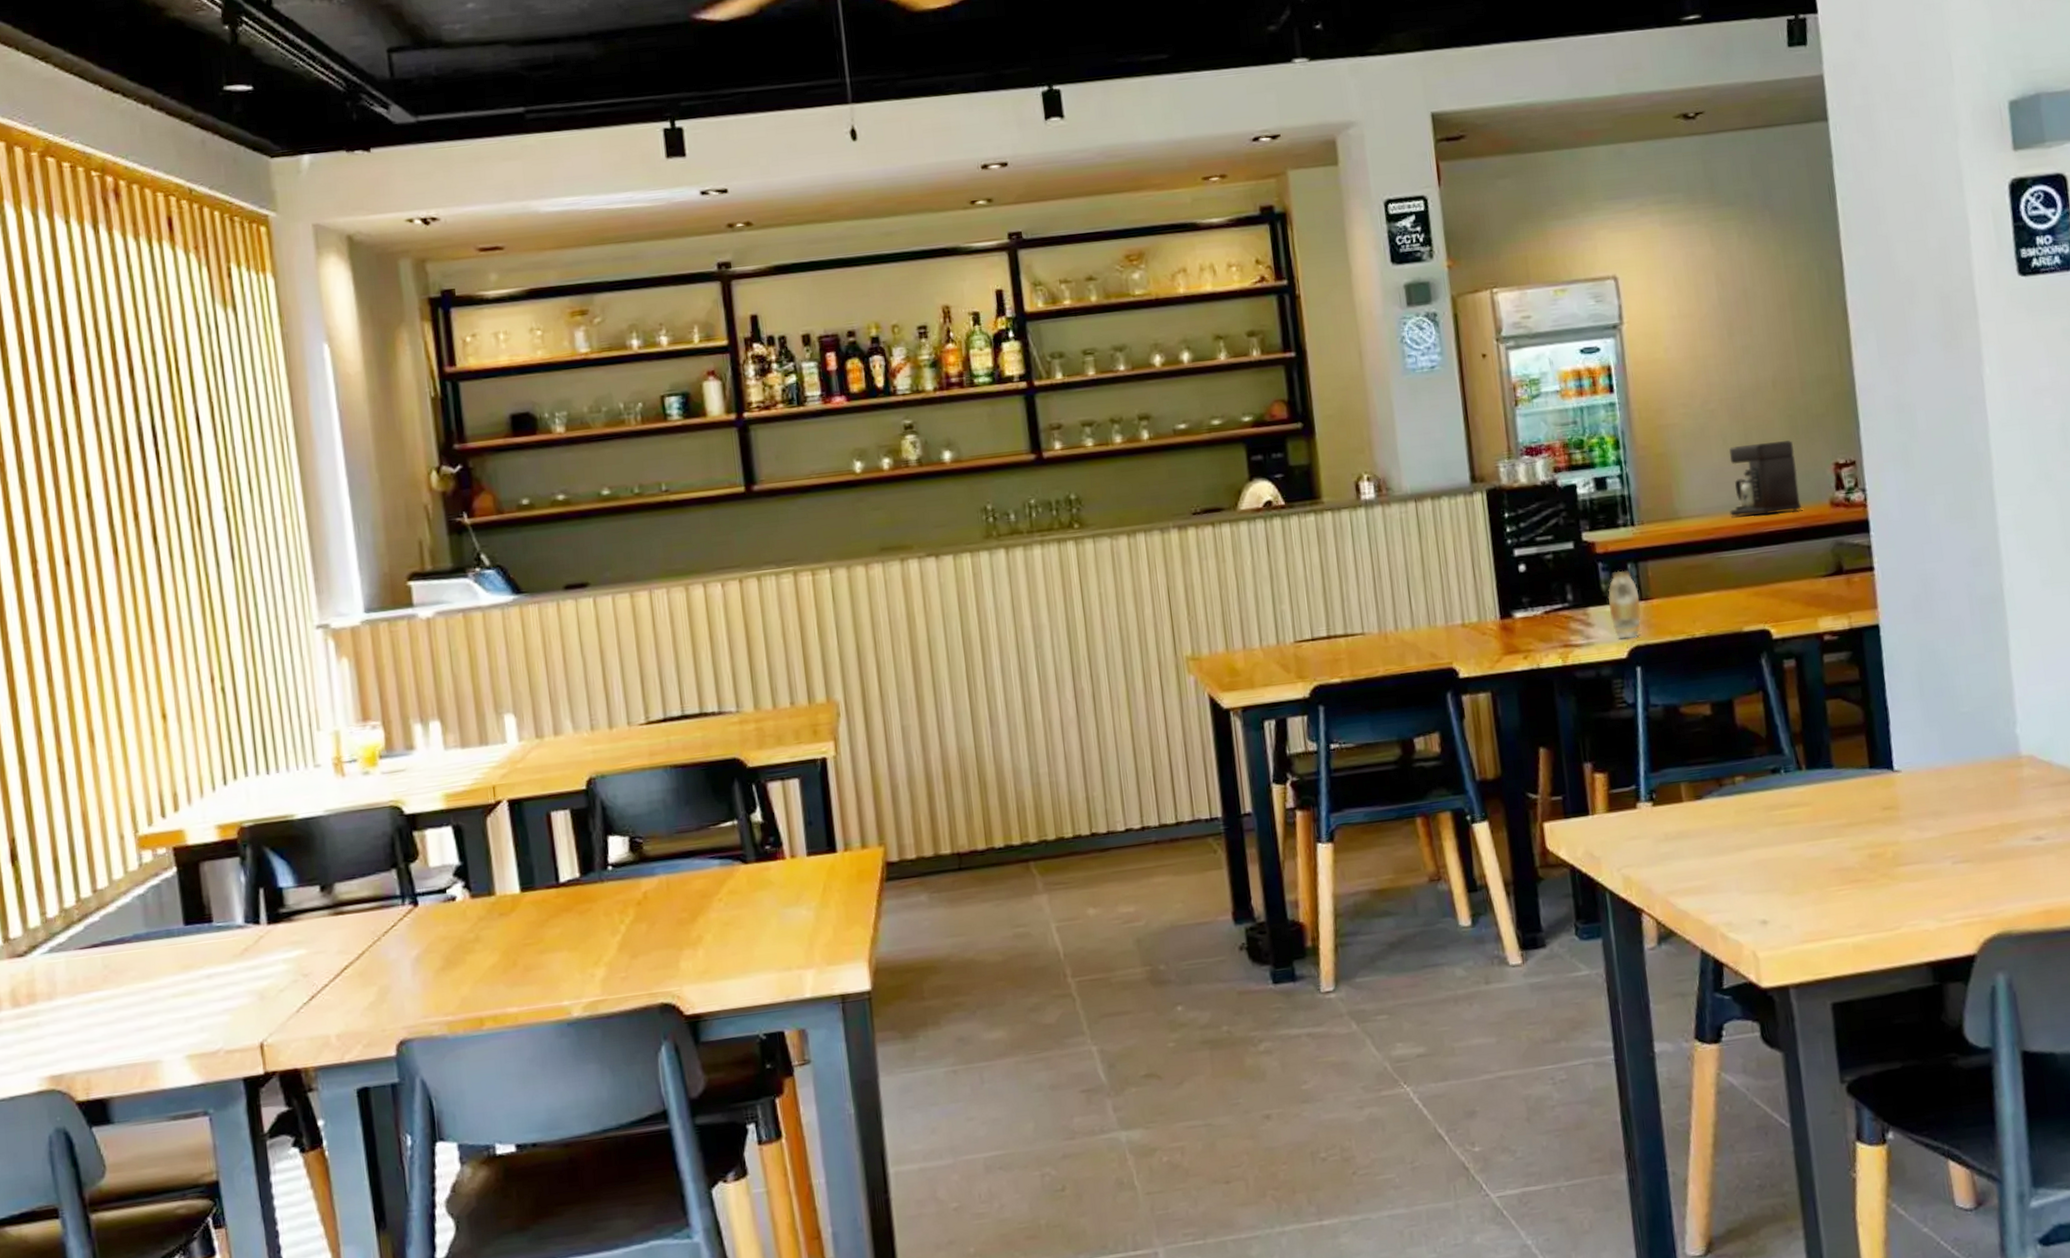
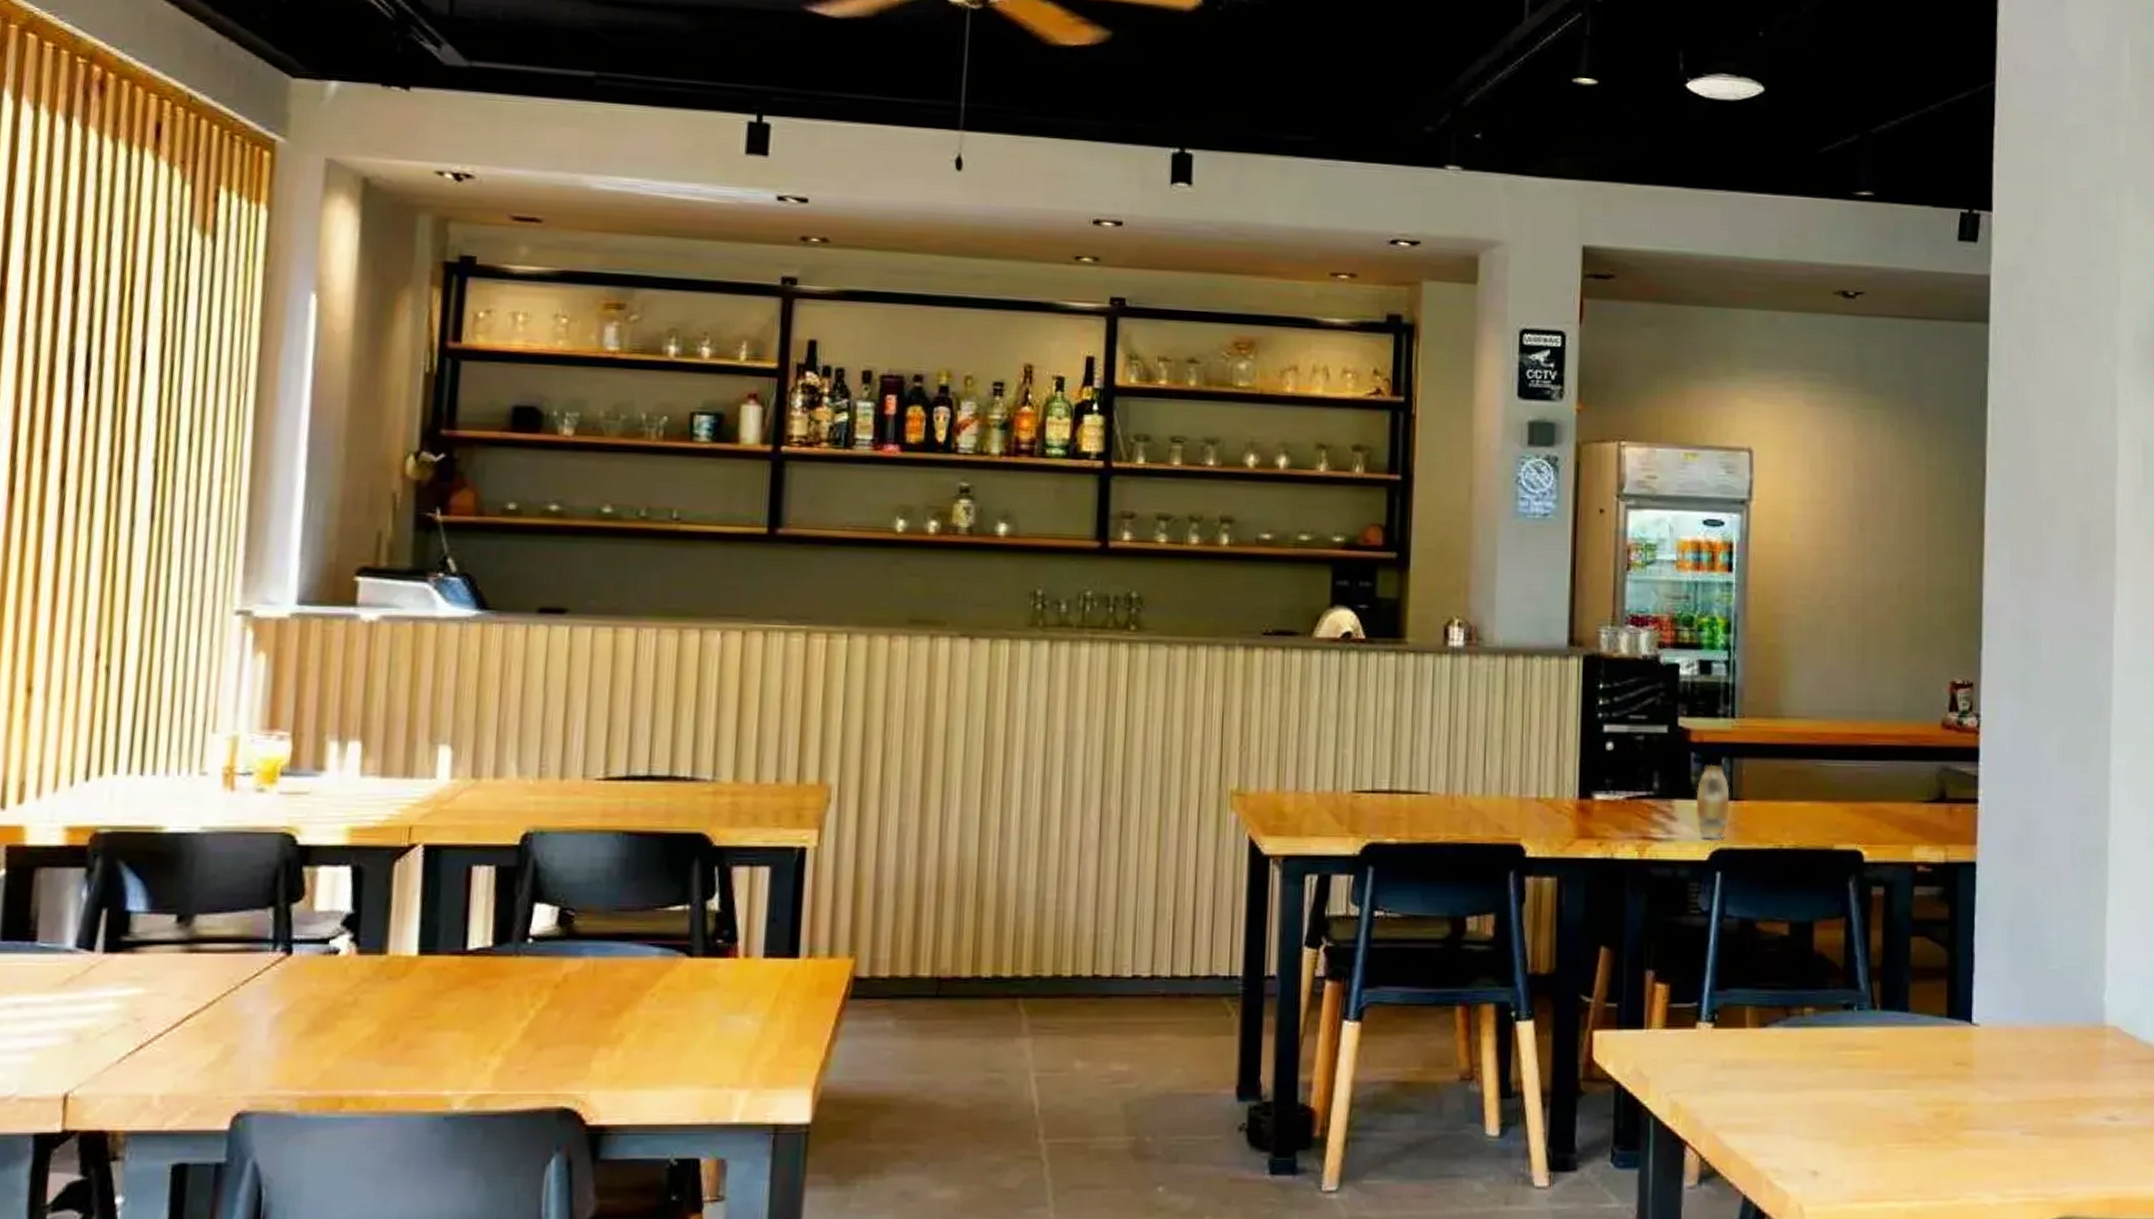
coffee maker: present [1729,440,1801,518] -> none [1836,649,1912,728]

